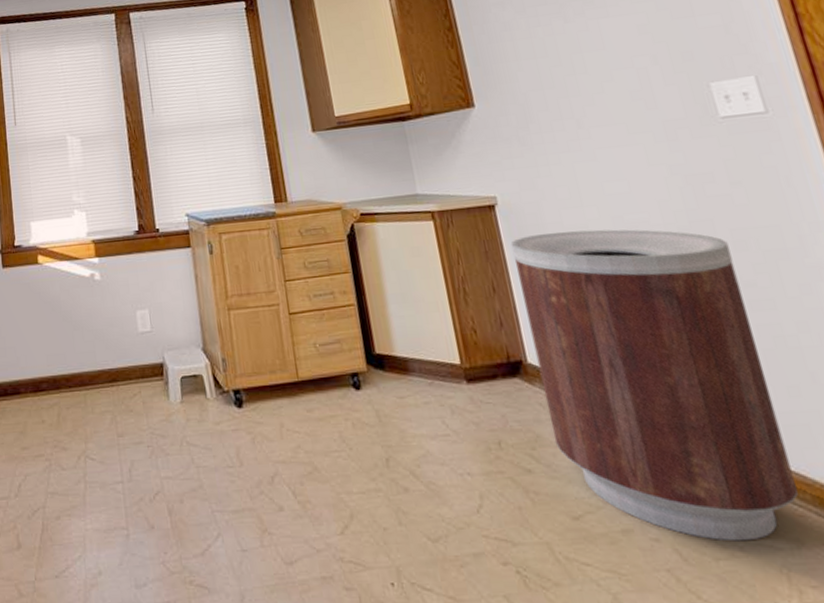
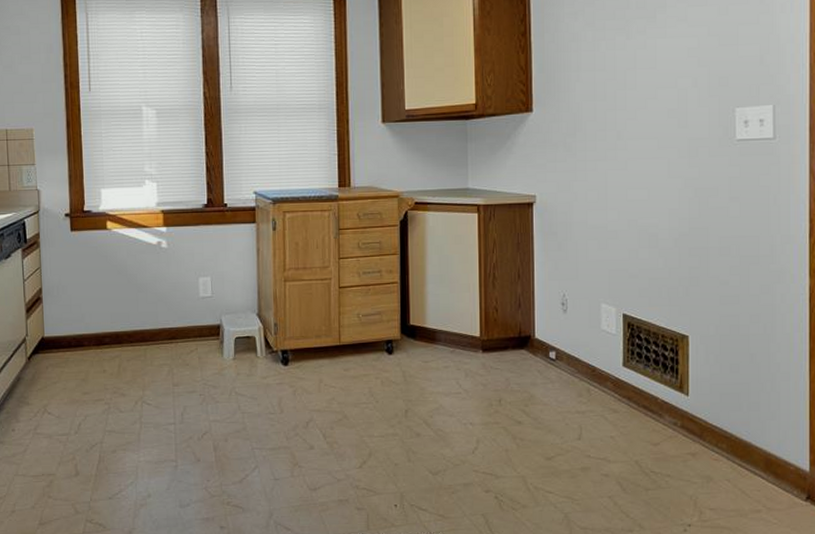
trash can: present [510,229,798,542] -> none [540,230,719,477]

